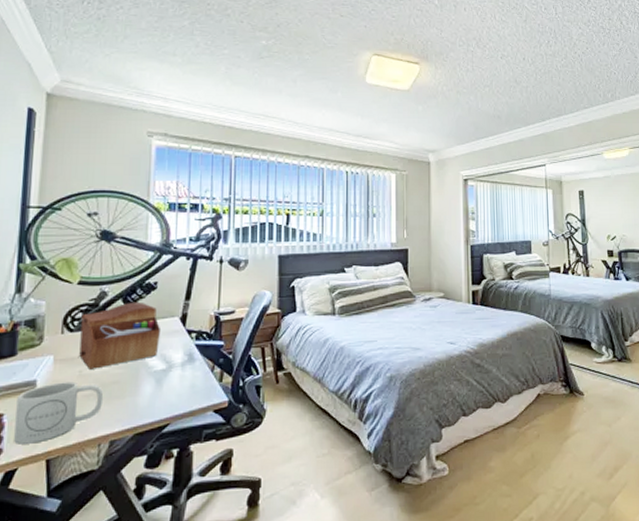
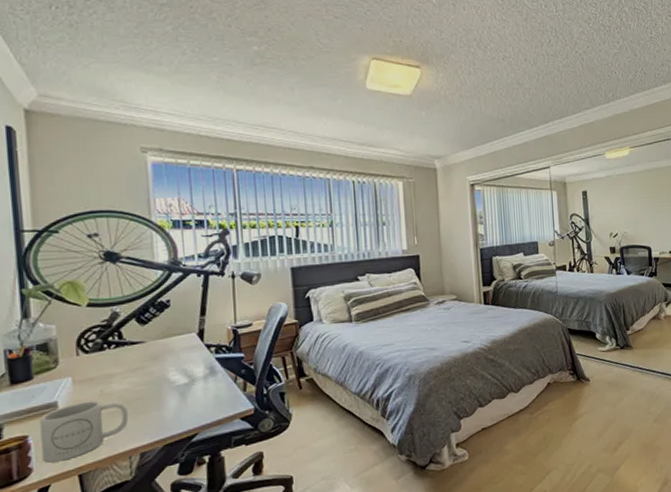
sewing box: present [79,301,161,369] -> none [95,320,180,388]

